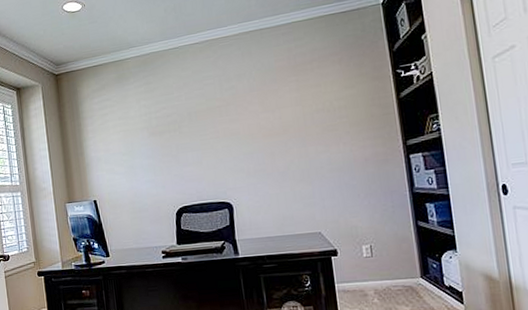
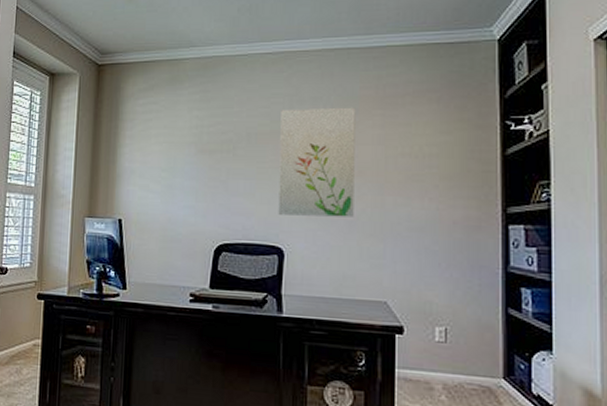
wall art: none [213,77,285,176] -> present [278,107,356,217]

